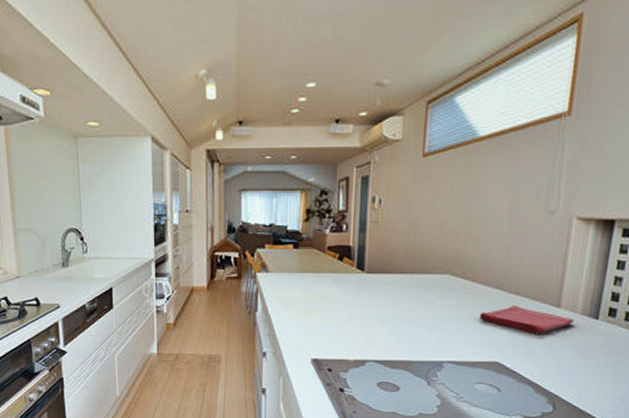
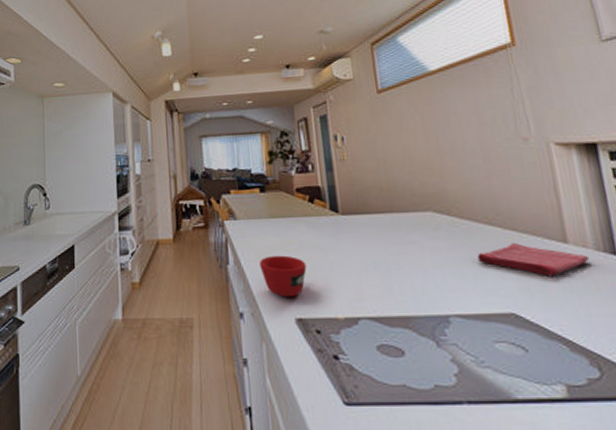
cup: none [285,306,328,342] -> present [259,255,307,298]

